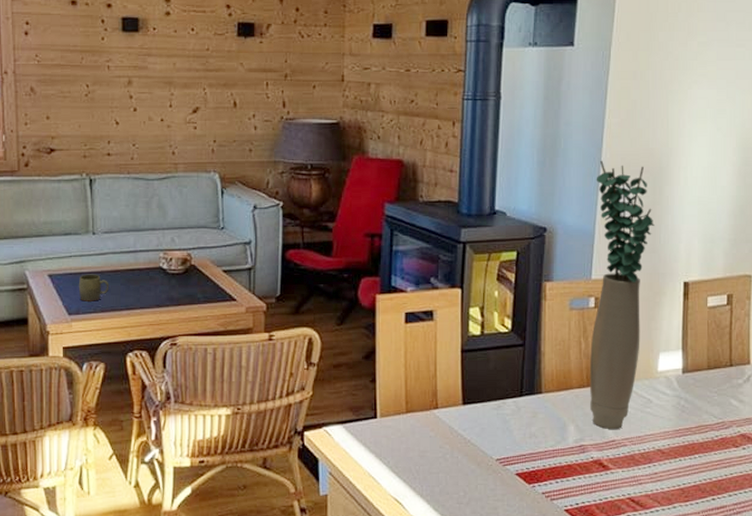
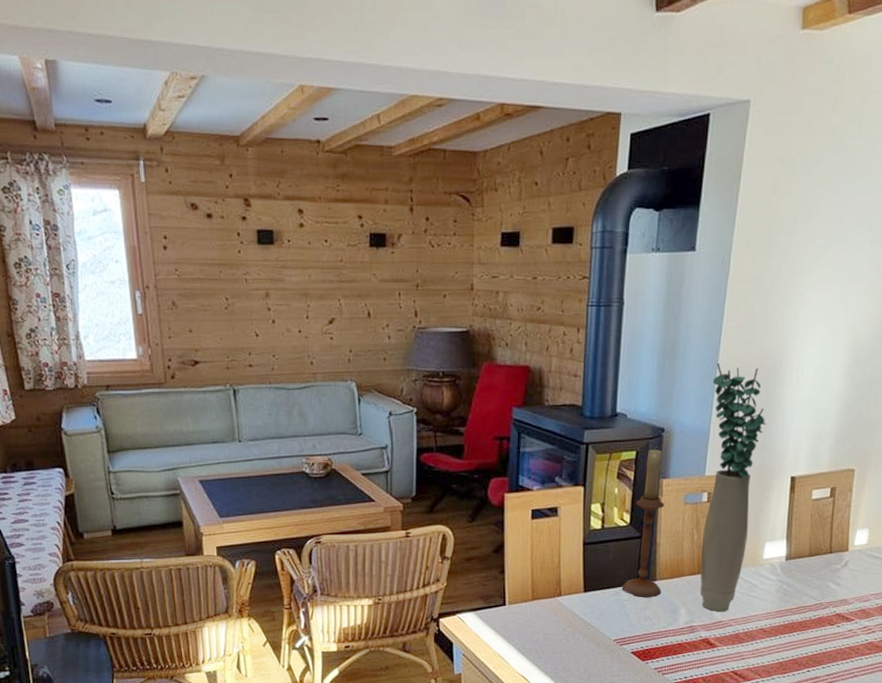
mug: present [78,274,109,302] -> none [227,479,257,505]
candlestick: none [504,247,549,412] -> present [622,446,665,597]

